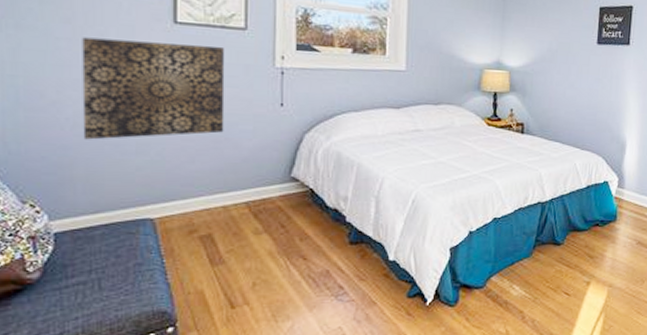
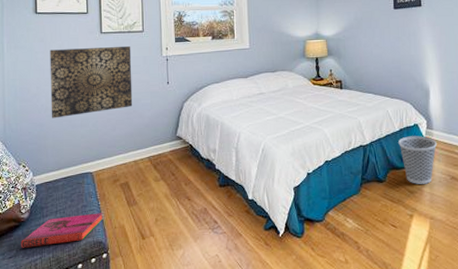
hardback book: none [26,274,171,320] -> present [21,213,104,248]
wastebasket: none [583,194,626,249] -> present [398,136,437,184]

